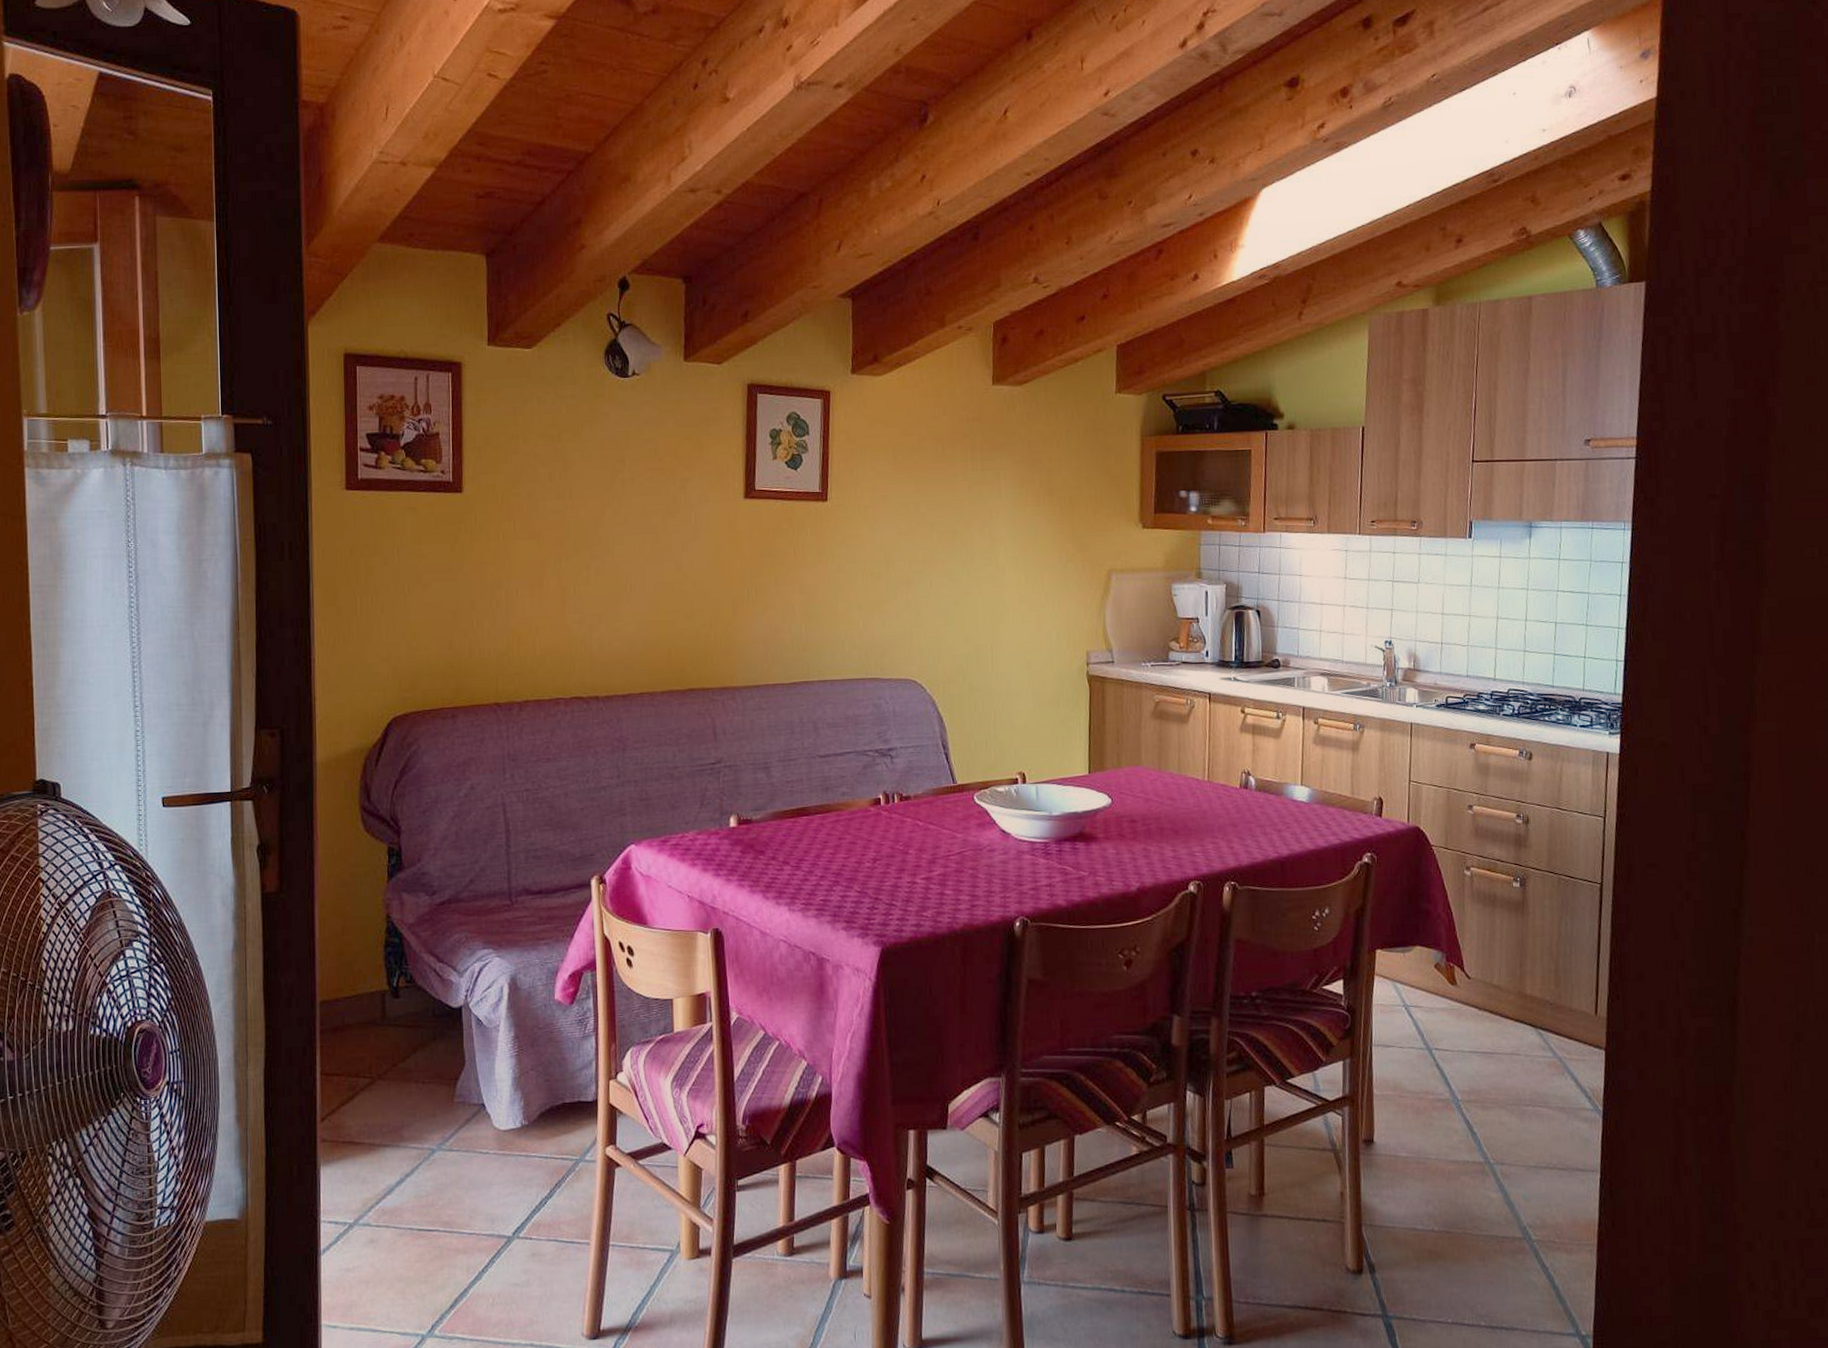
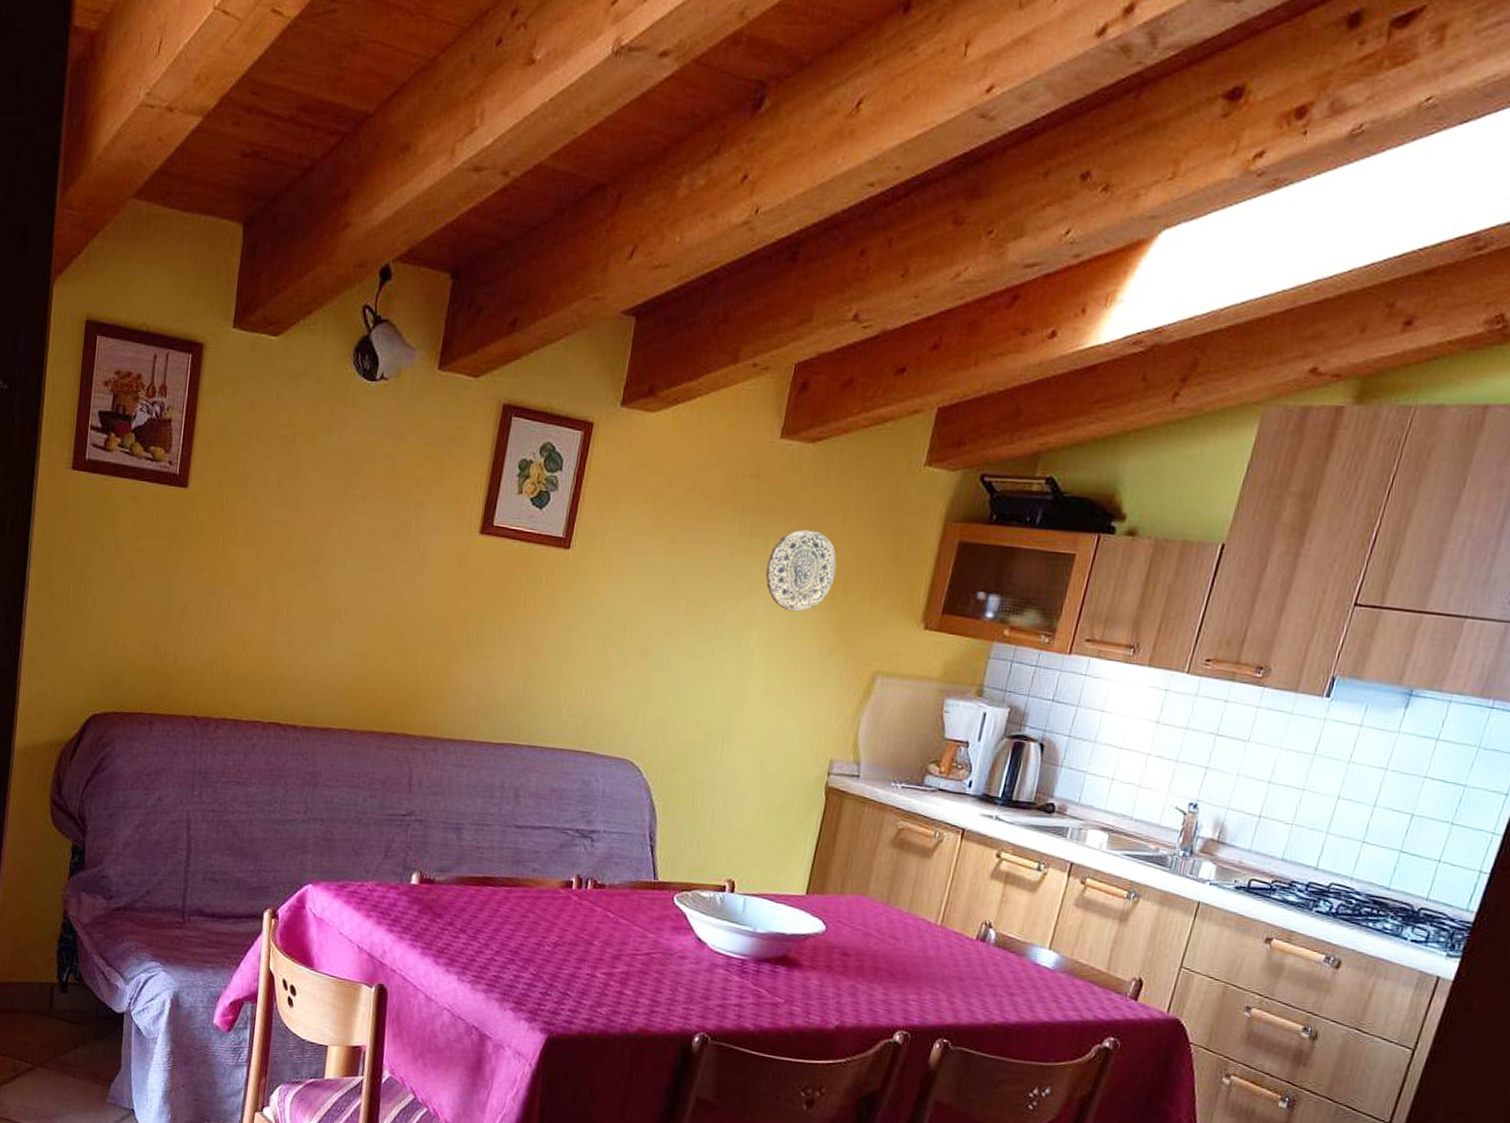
decorative plate: none [1001,458,1060,529] -> present [766,529,837,612]

